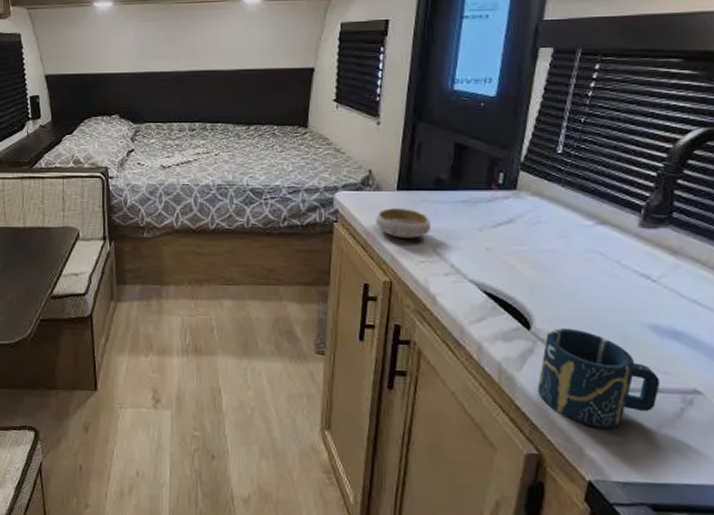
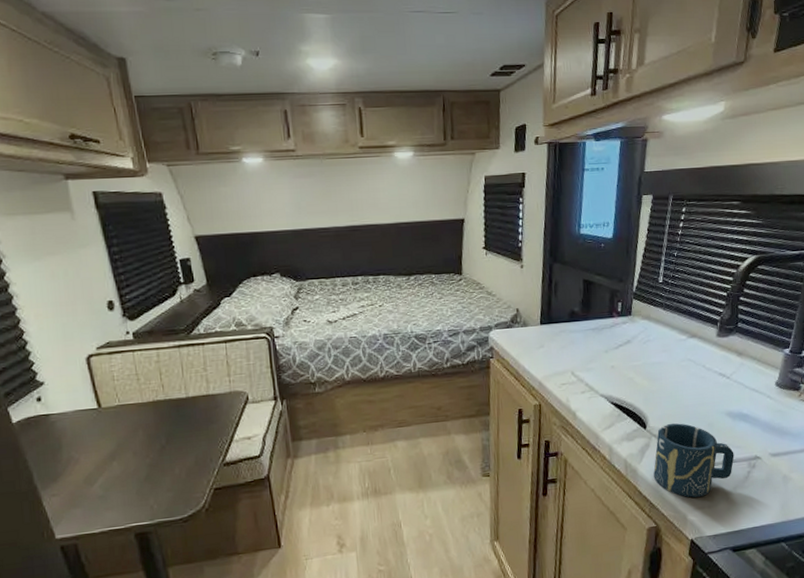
bowl: present [376,208,431,238] -> none [524,340,569,366]

